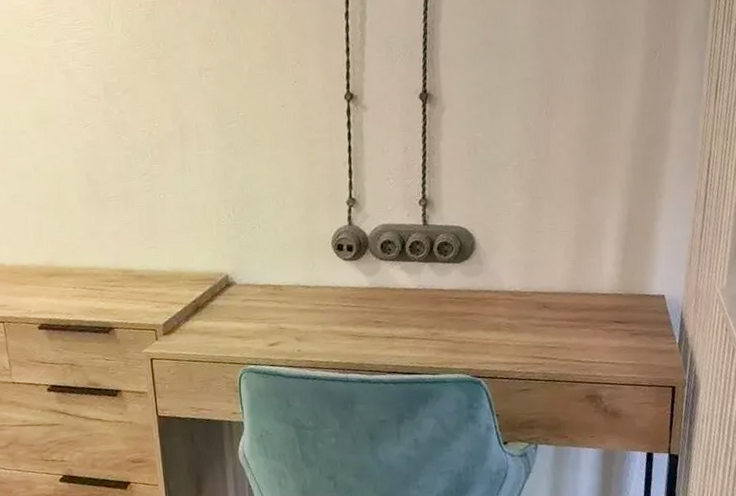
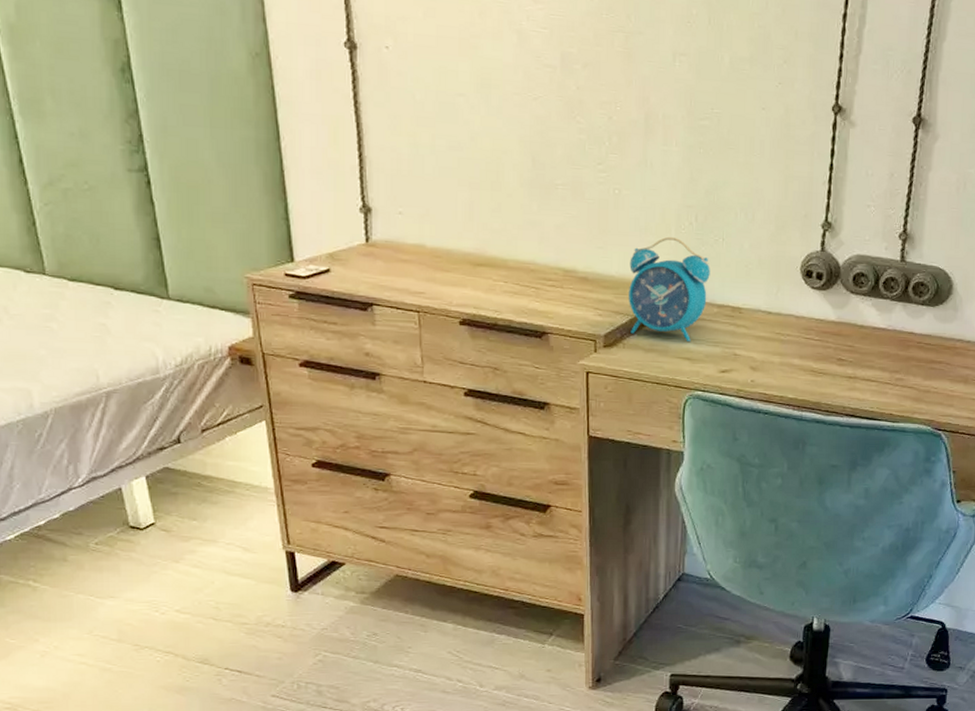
alarm clock: none [179,229,251,321] -> present [629,236,710,341]

